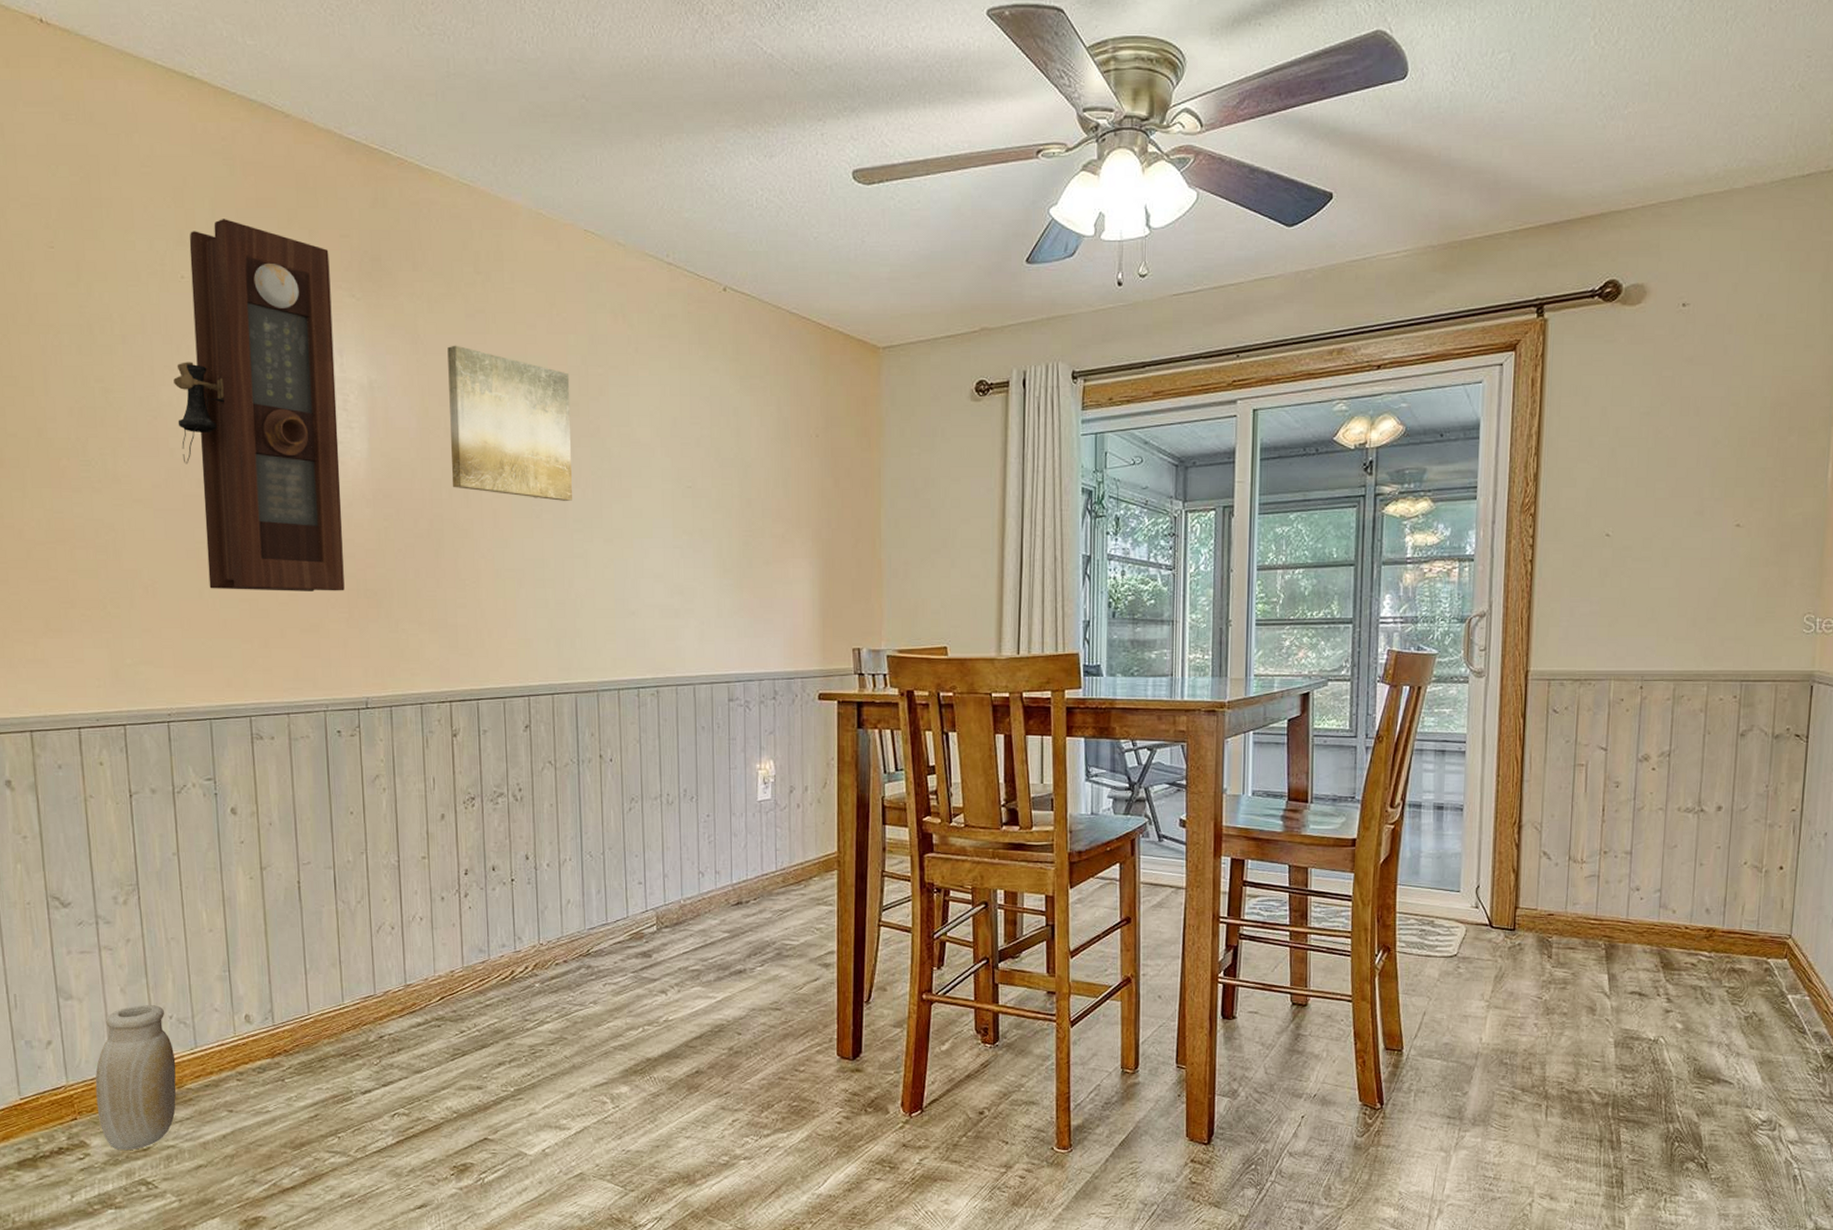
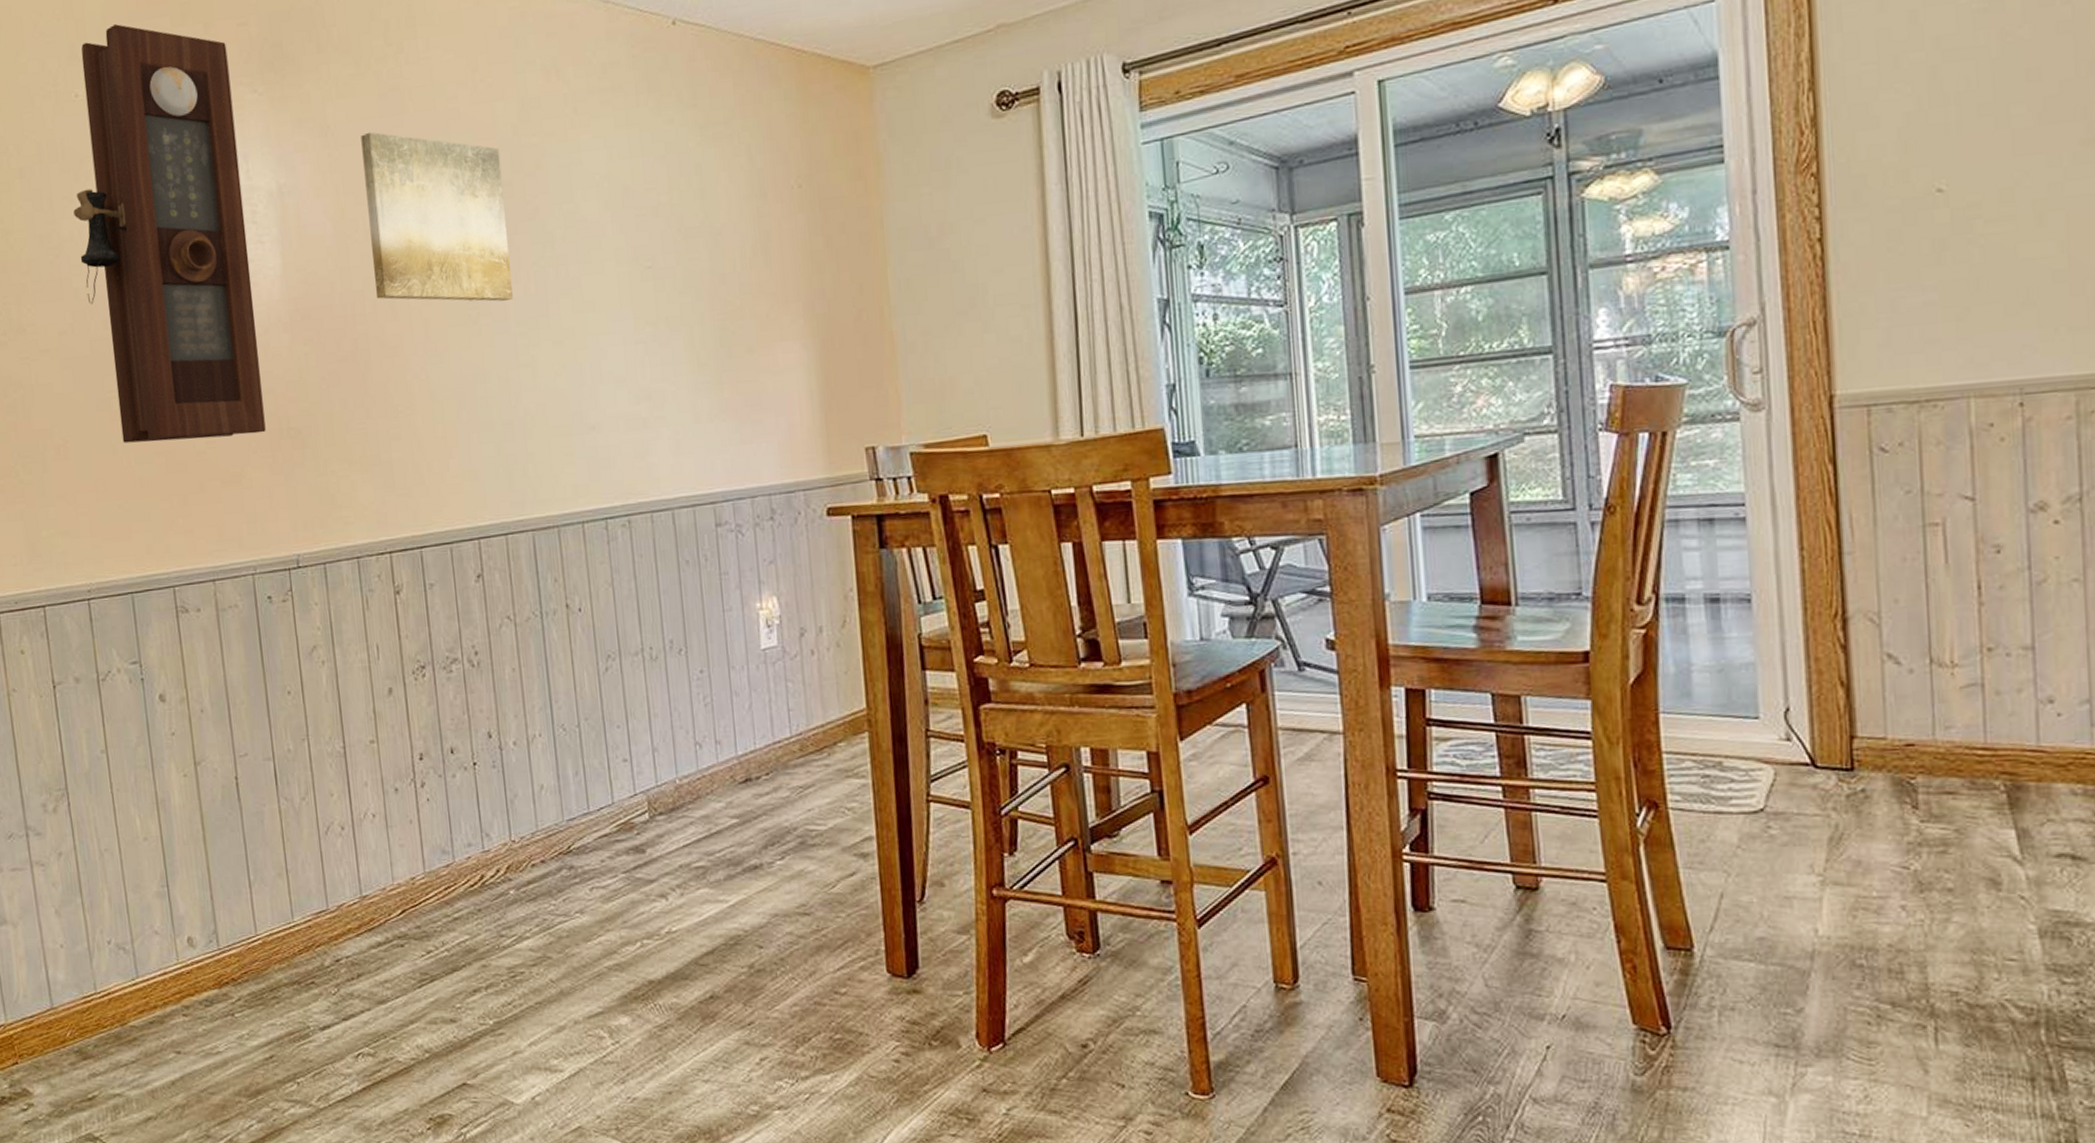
vase: present [95,1005,176,1150] -> none [34,928,120,1099]

